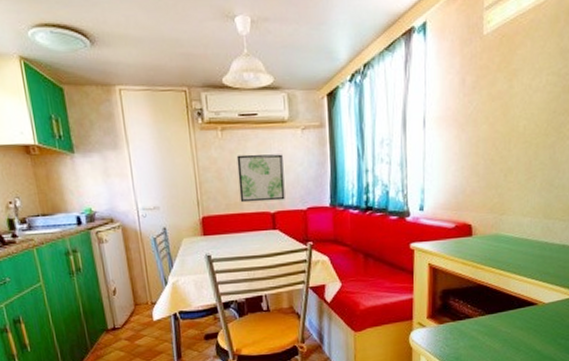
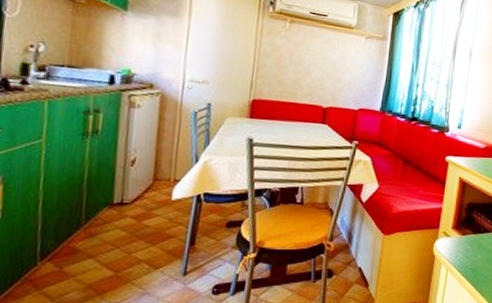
wall art: present [236,154,285,203] -> none [295,48,344,98]

